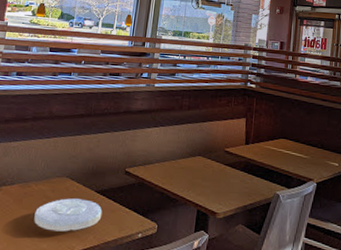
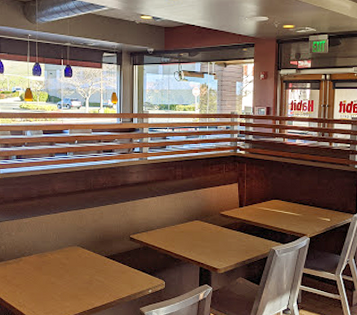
plate: present [34,198,103,232] -> none [54,264,114,292]

